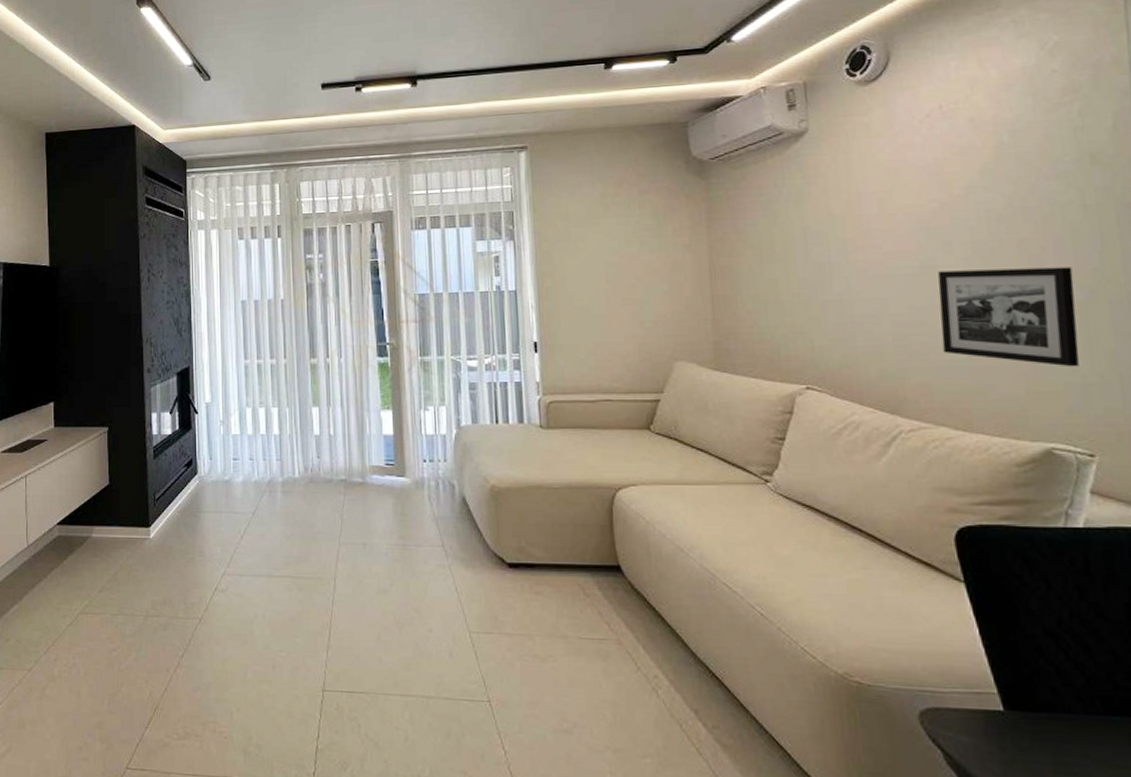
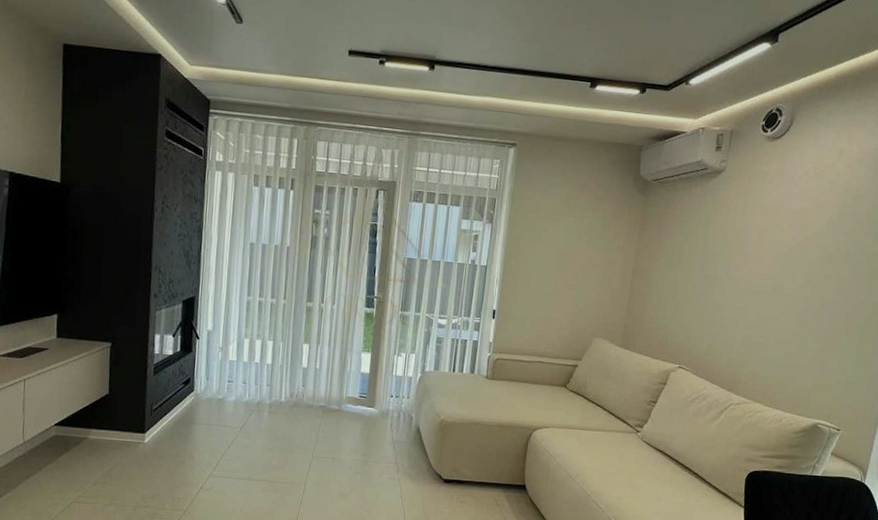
picture frame: present [938,267,1080,367] -> none [771,292,863,370]

